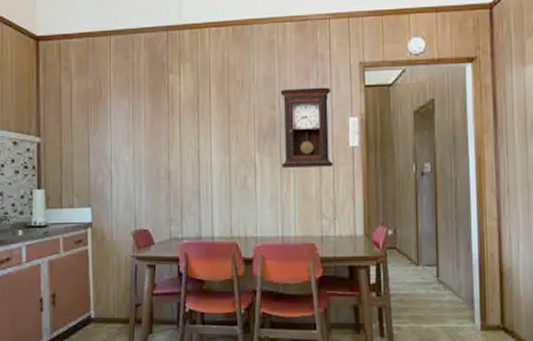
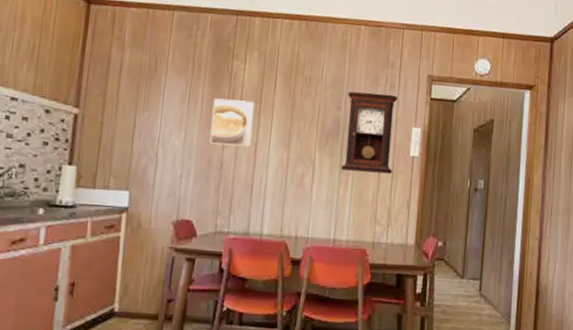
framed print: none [155,111,194,156] -> present [209,98,255,147]

